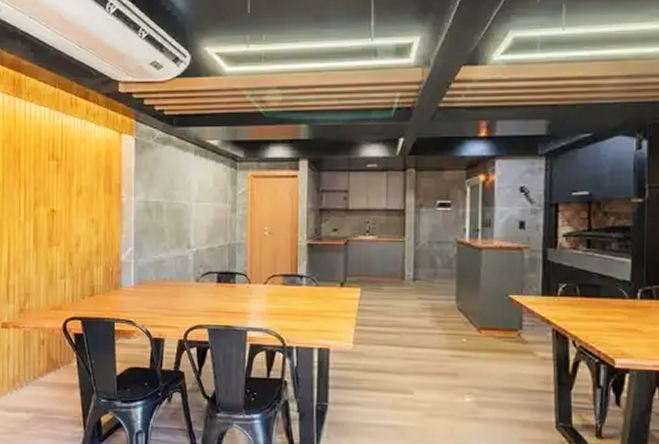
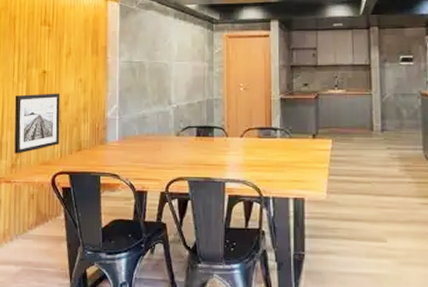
wall art: none [21,234,71,298] -> present [14,93,60,154]

